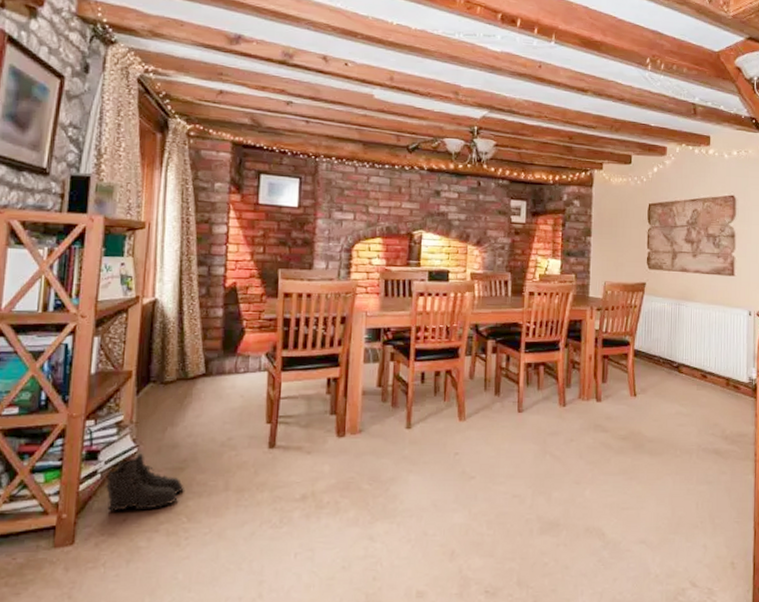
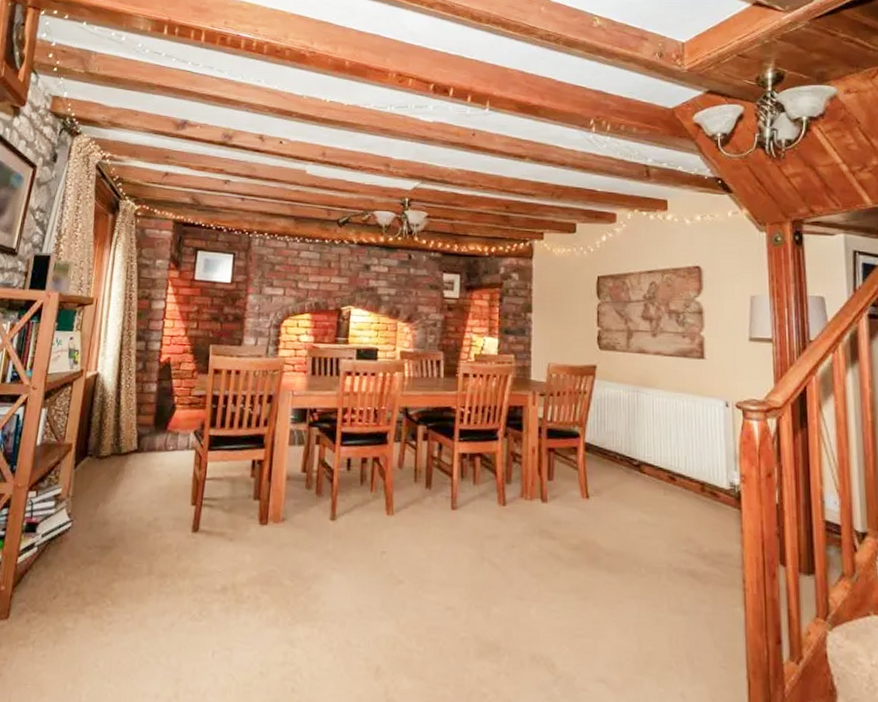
boots: present [104,453,184,511] -> none [39,529,111,589]

